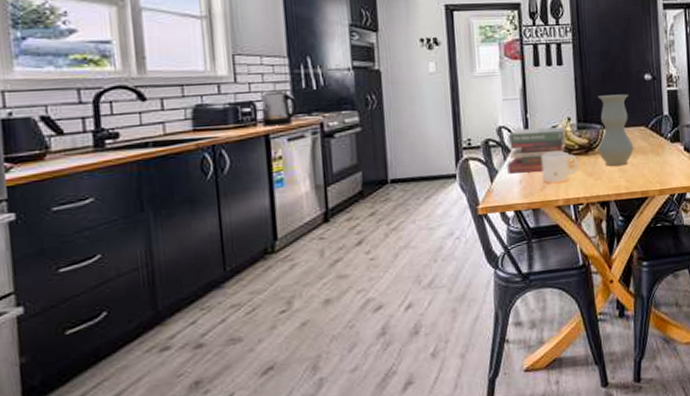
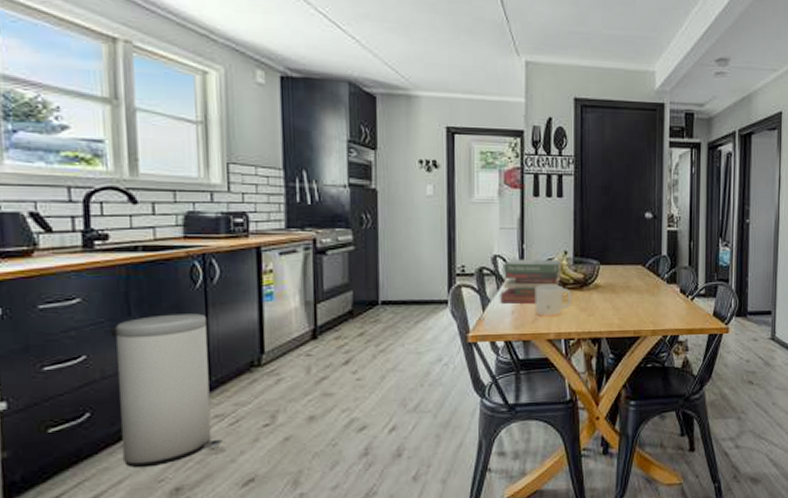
pedal bin: none [124,204,240,364] -> present [110,313,222,467]
kettle: present [260,91,300,127] -> none [253,204,293,239]
vase: present [597,94,634,167] -> none [593,231,630,304]

